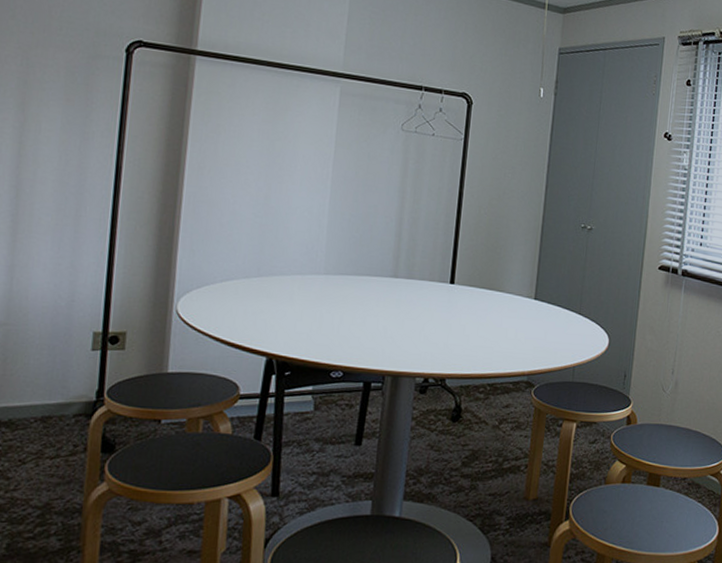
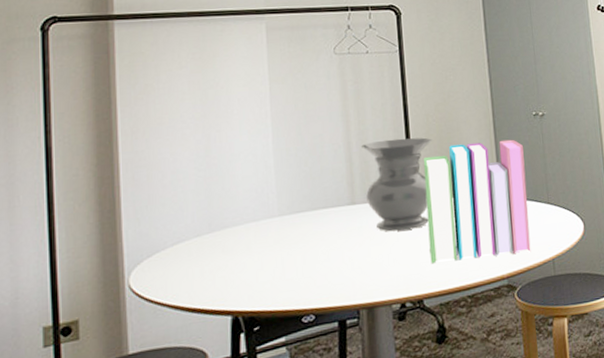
vase: none [407,222,481,312] -> present [360,137,433,232]
books: none [458,240,566,355] -> present [423,139,531,264]

